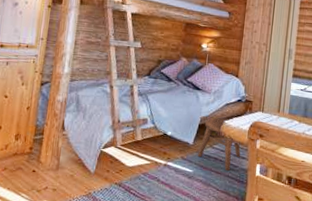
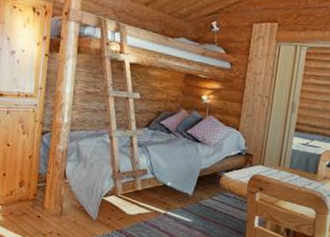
stool: present [197,117,241,172] -> none [197,169,240,222]

